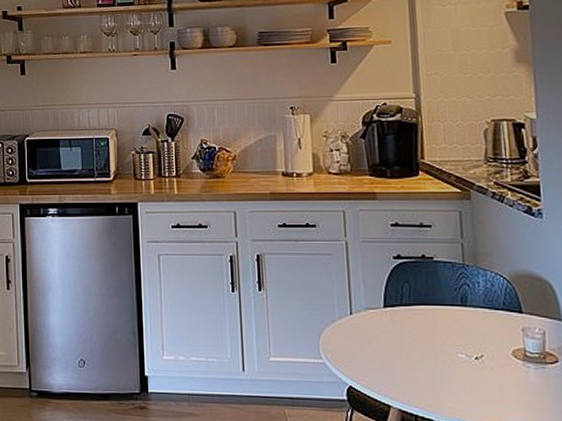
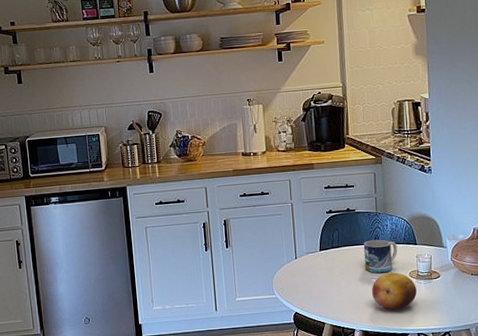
mug: none [444,300,495,346] -> present [363,239,398,273]
fruit: none [457,347,524,401] -> present [372,272,417,310]

